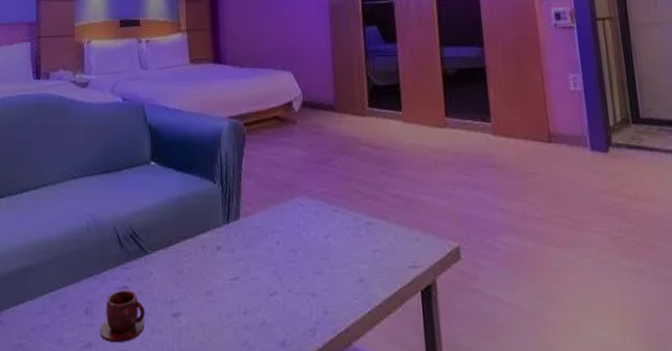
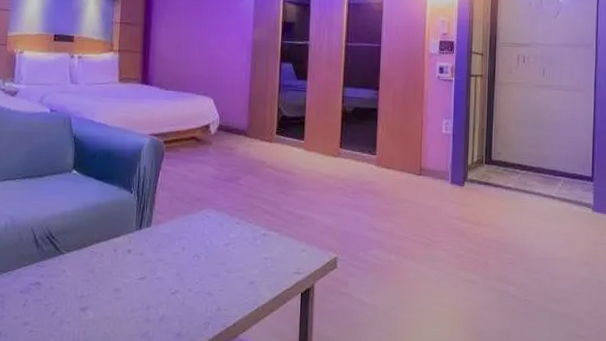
teacup: present [100,290,145,343] -> none [10,285,55,333]

